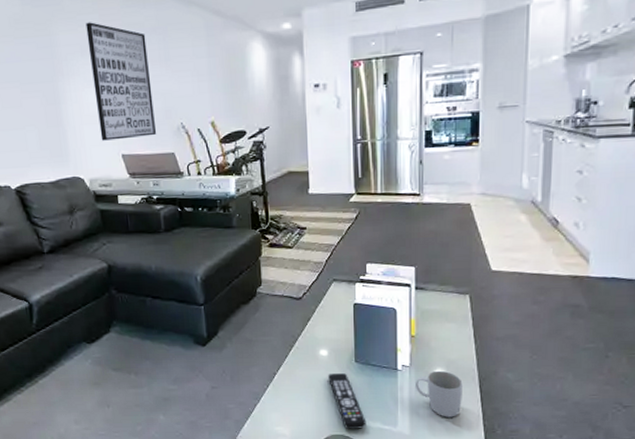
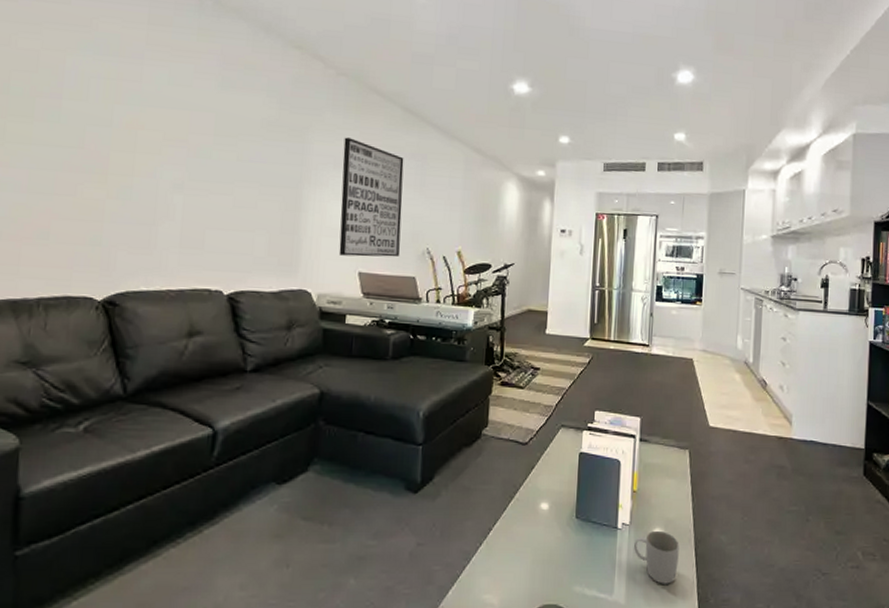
remote control: present [328,373,367,429] -> none [546,531,582,597]

